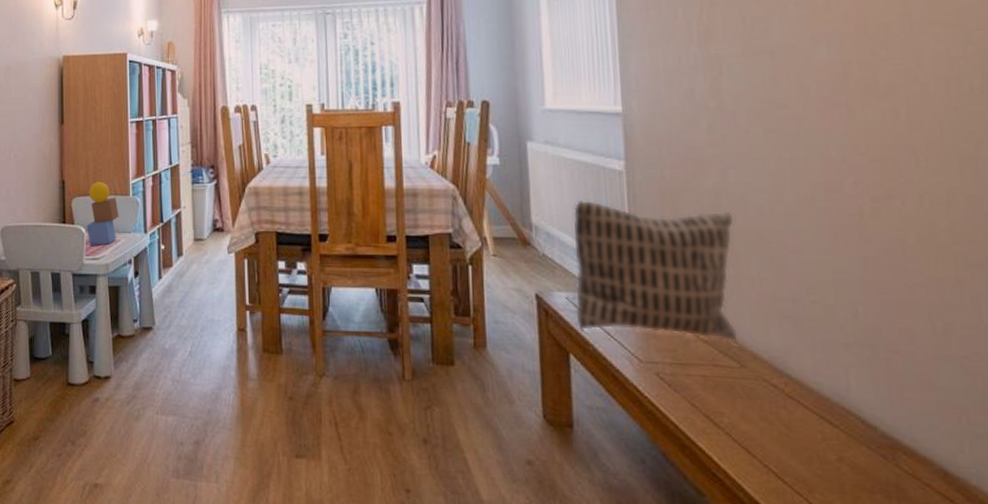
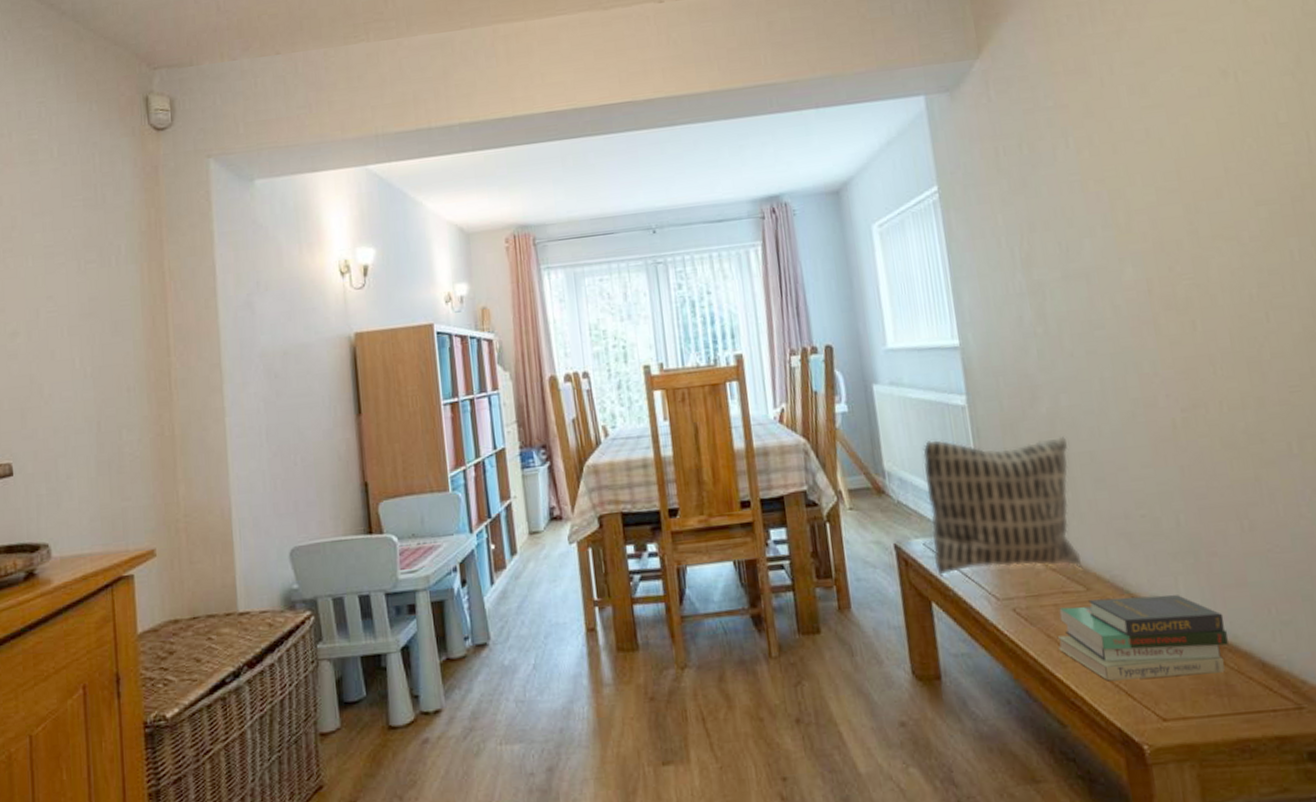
toy blocks: present [87,182,119,247] -> none [398,479,438,558]
books: none [702,377,904,474] -> present [1057,594,1228,682]

